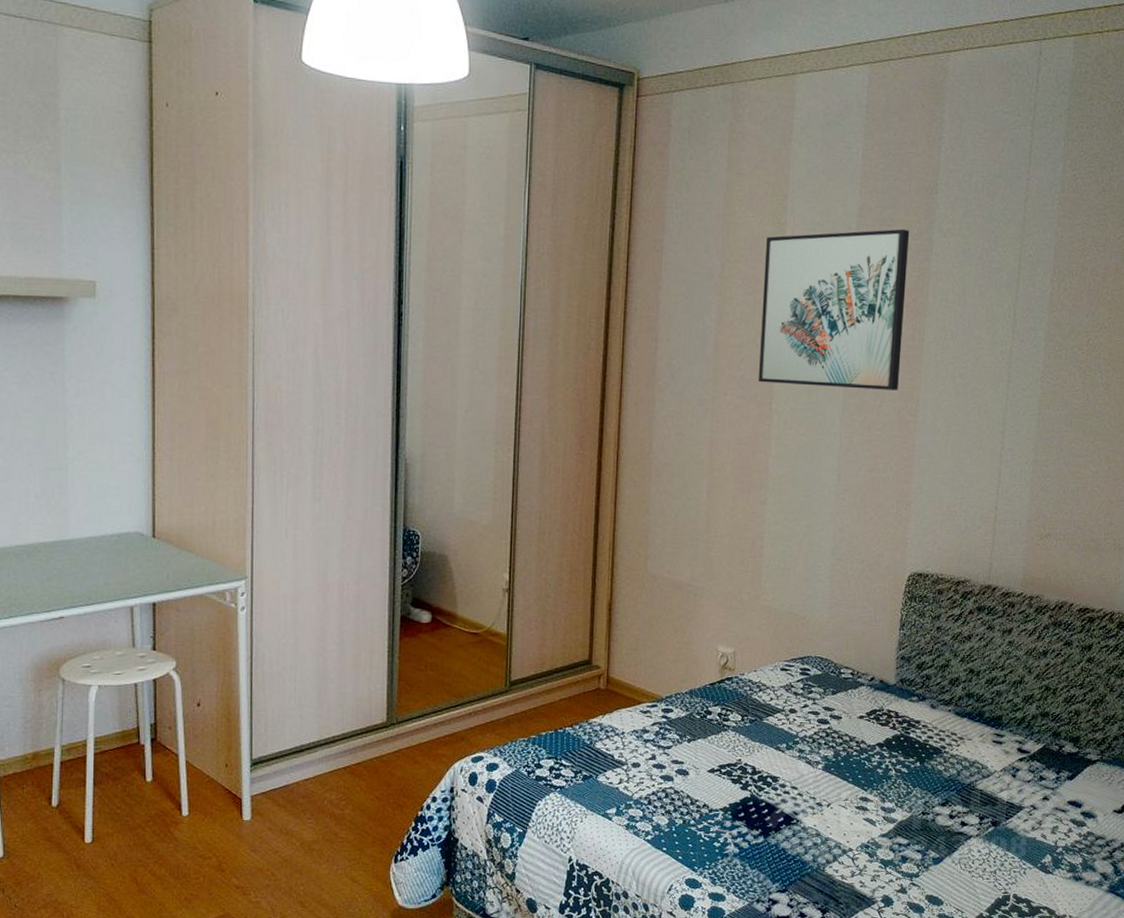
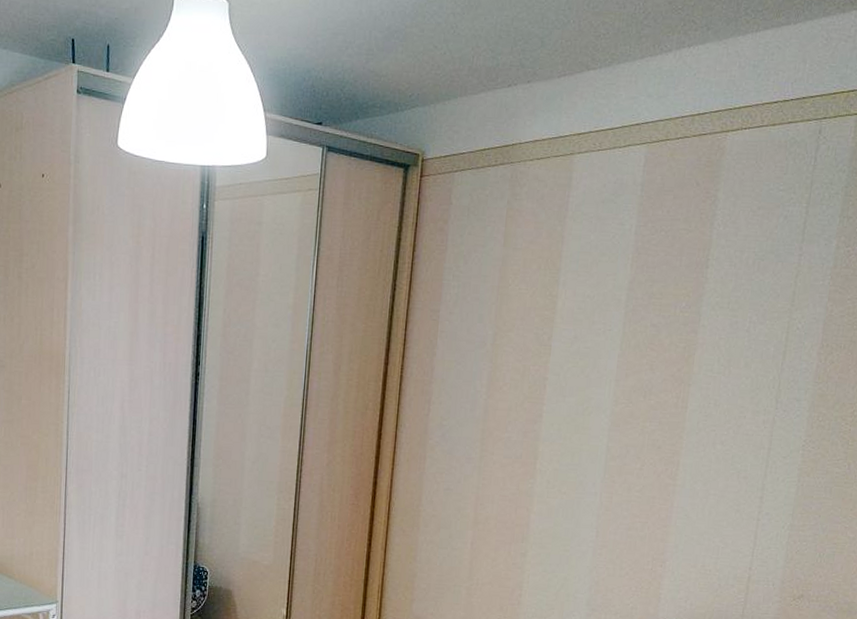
wall art: present [758,228,910,390] -> none [523,302,679,455]

